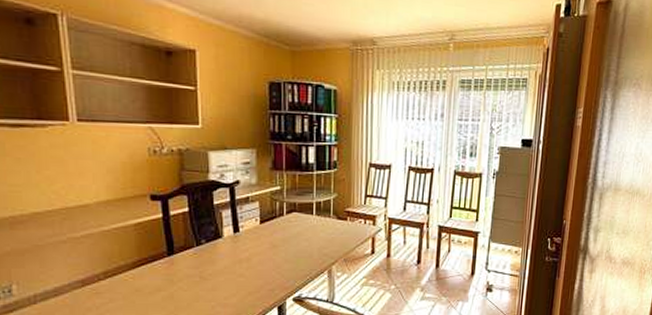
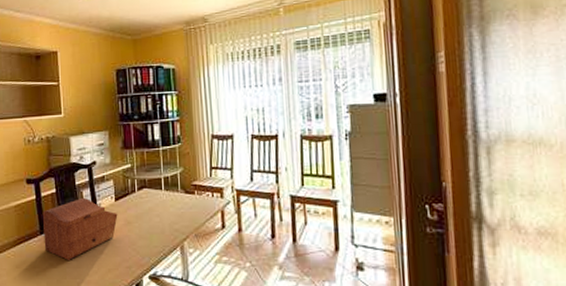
sewing box: none [170,218,263,283] -> present [42,197,118,260]

